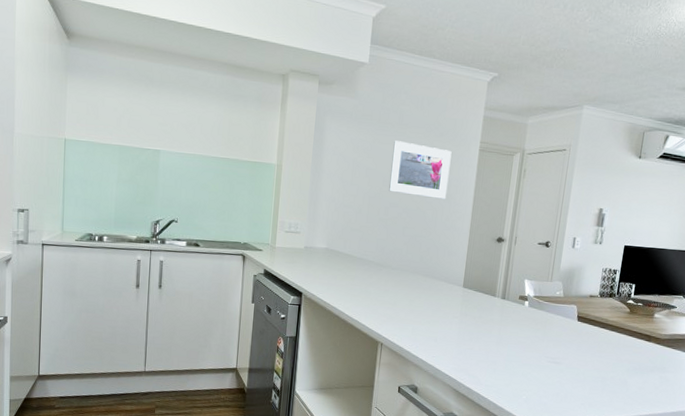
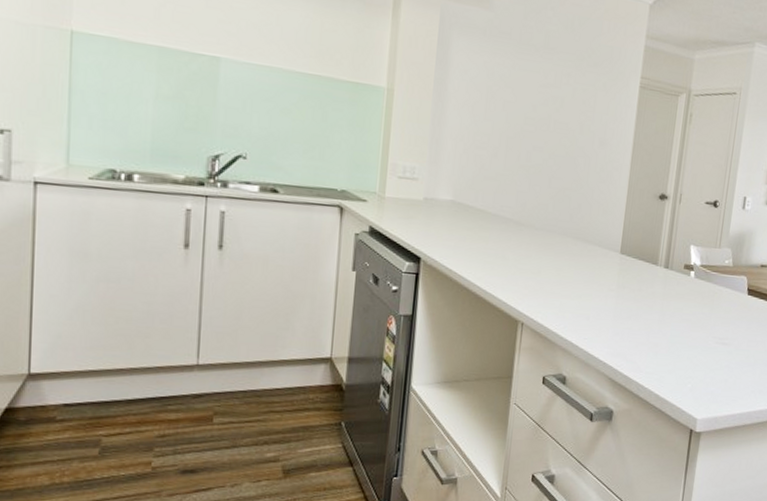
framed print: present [388,140,452,199] -> none [530,68,608,145]

